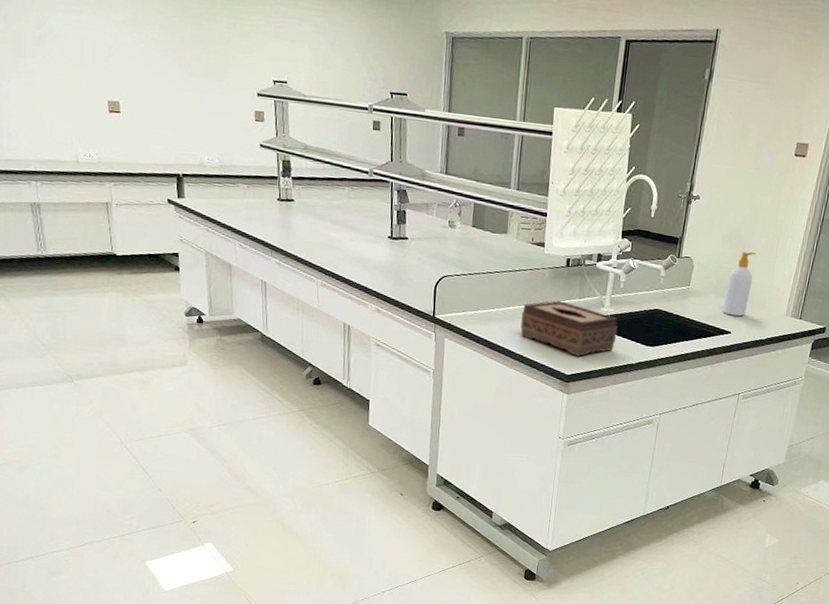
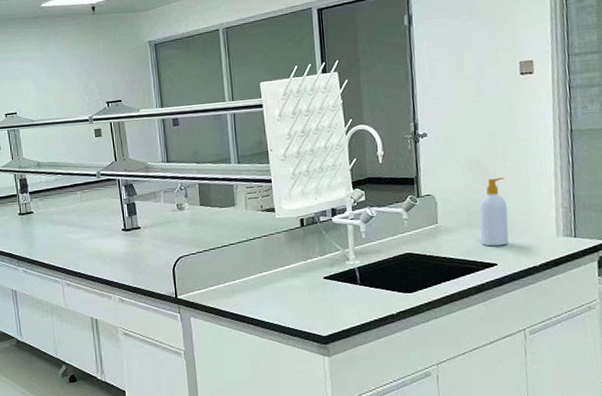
tissue box: present [520,300,618,356] -> none [264,261,370,315]

